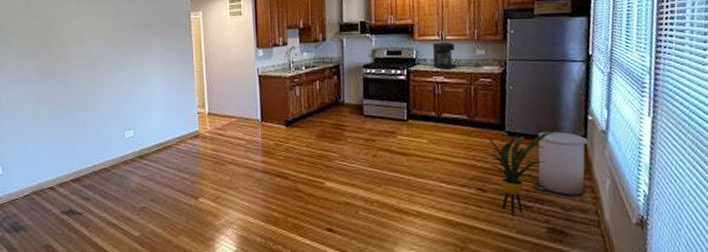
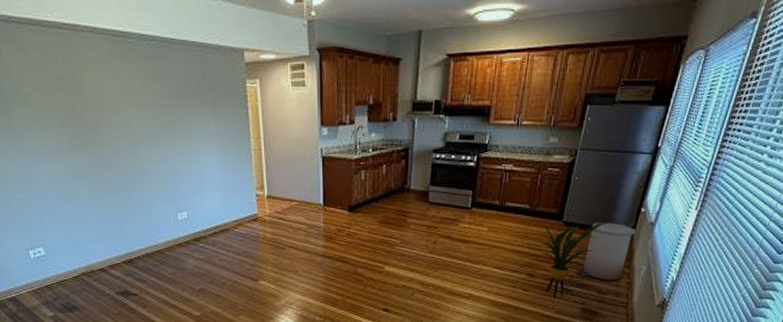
coffee maker: present [432,41,457,70] -> none [505,127,529,157]

